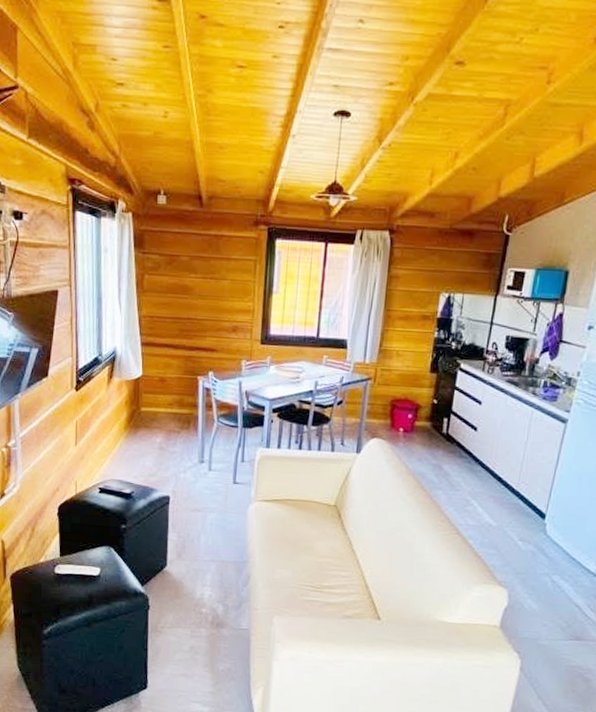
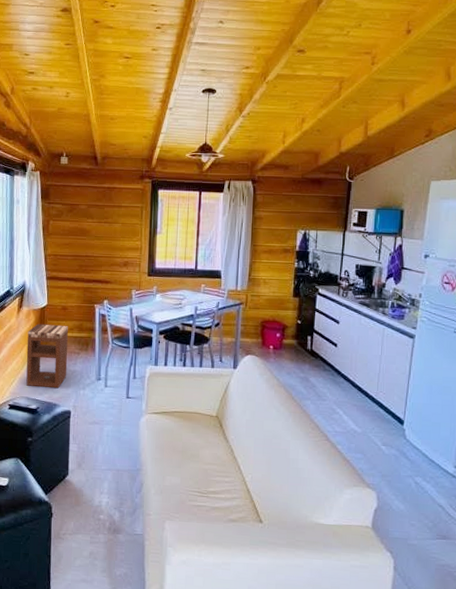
nightstand: none [118,397,167,471] -> present [26,323,68,389]

